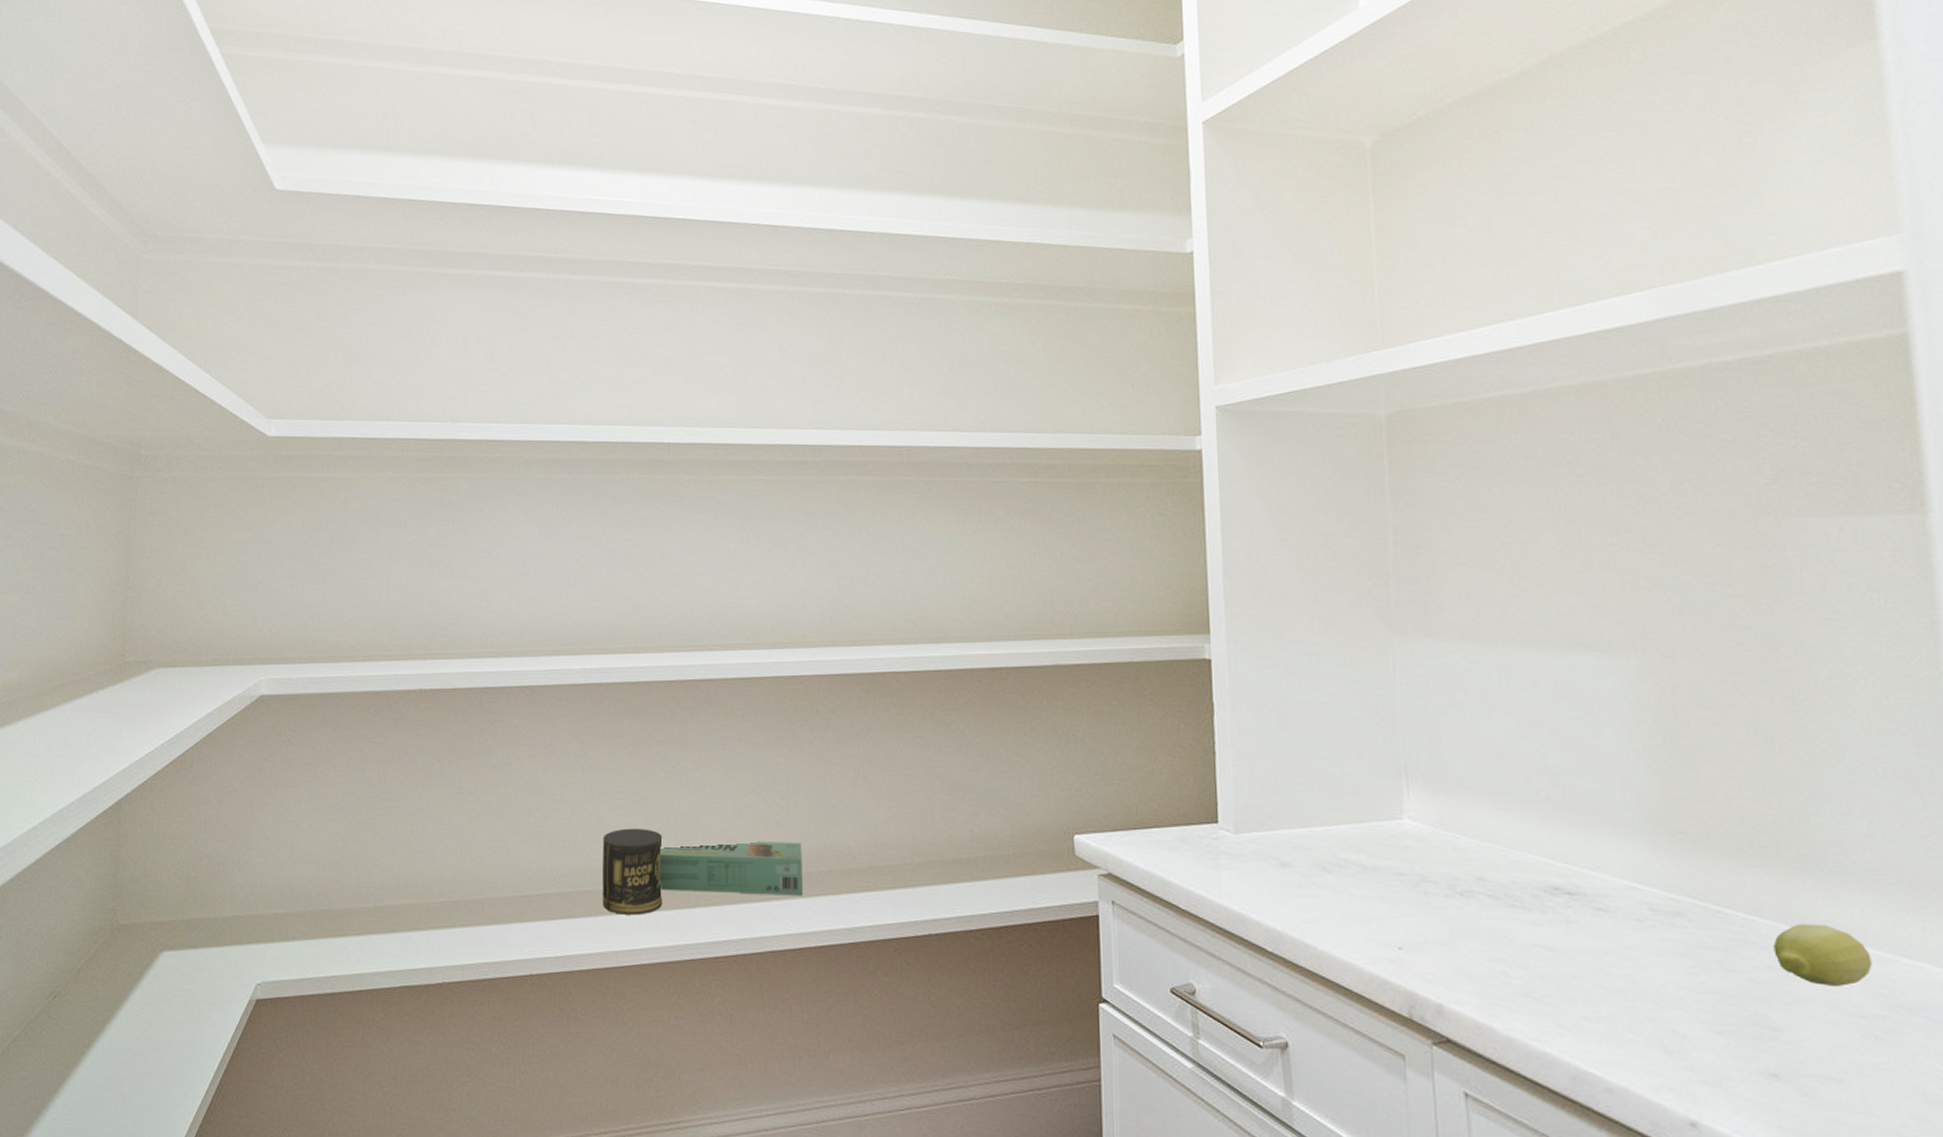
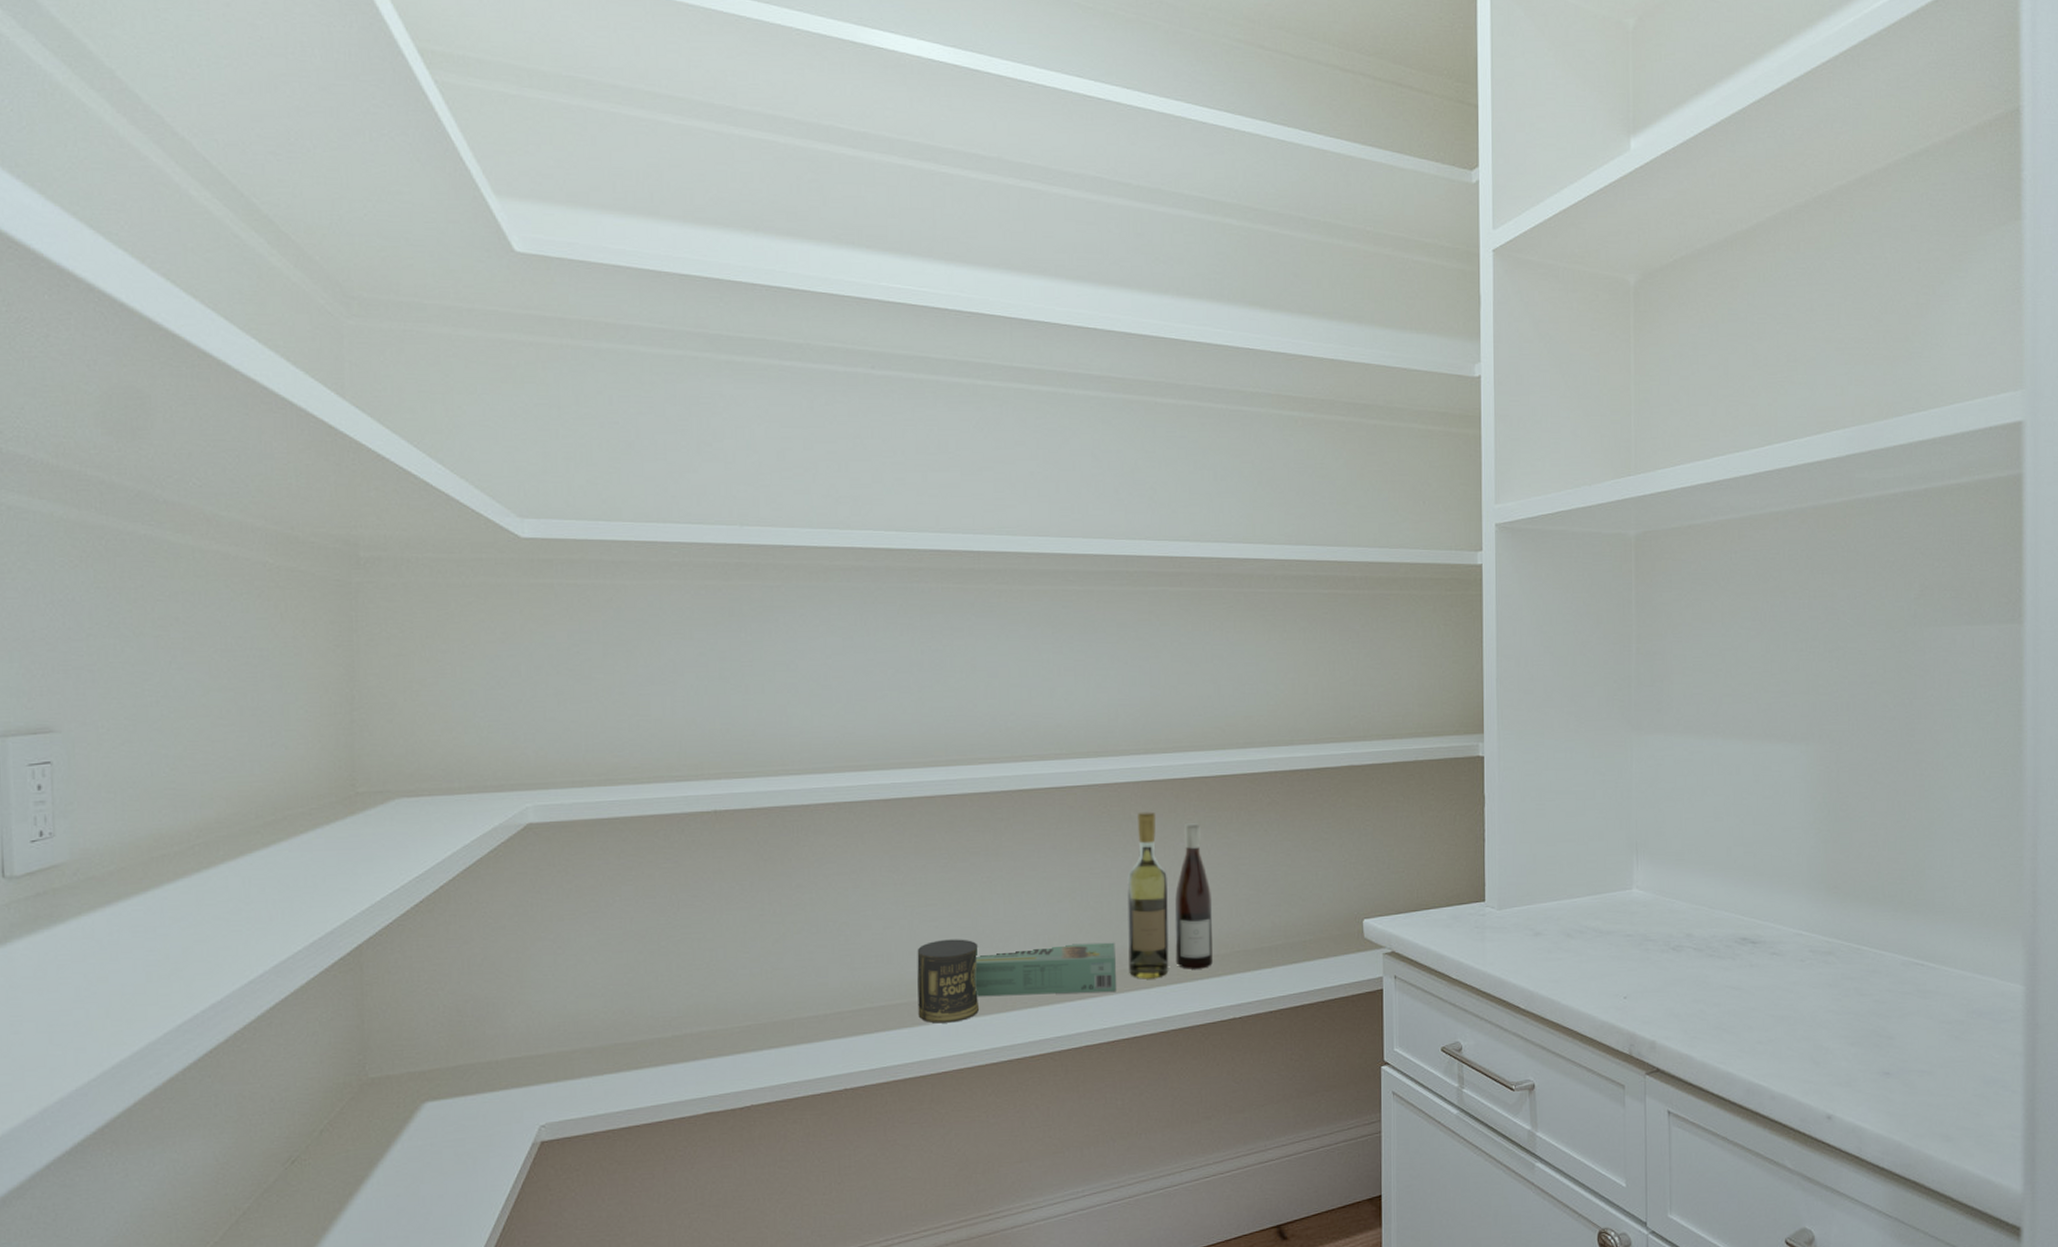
bottle: none [814,706,859,885] -> present [1127,811,1169,979]
bottle: none [864,719,906,878] -> present [1174,822,1213,969]
fruit: present [1773,924,1872,986] -> none [1893,953,1958,1001]

